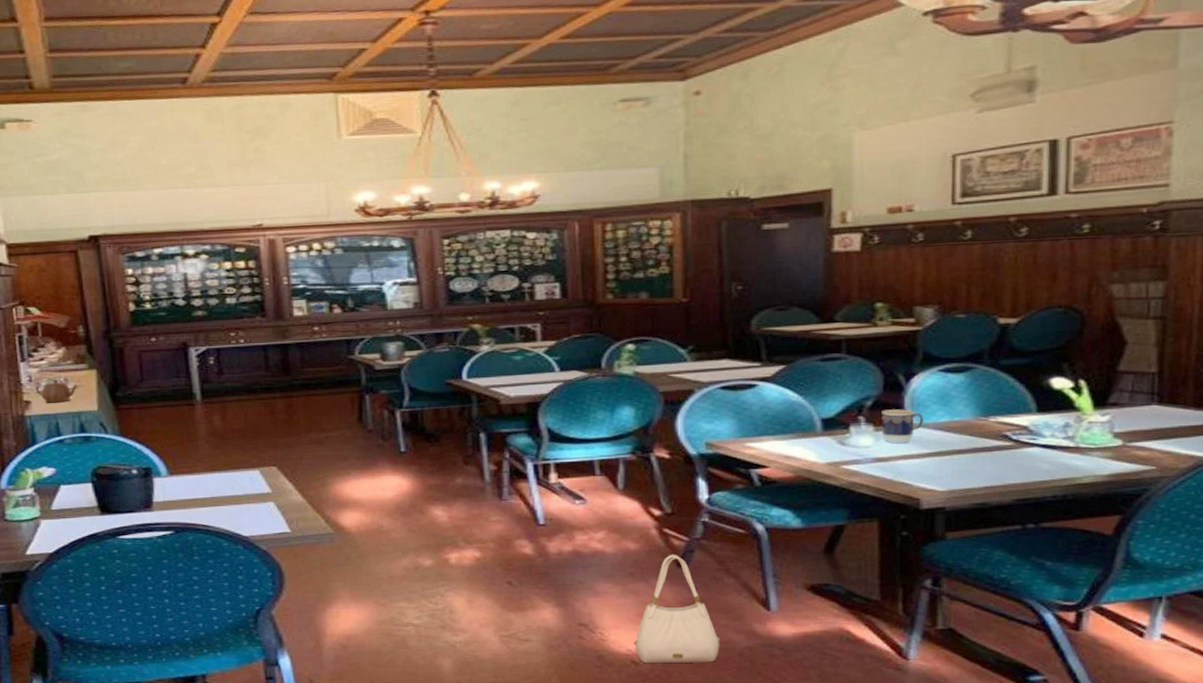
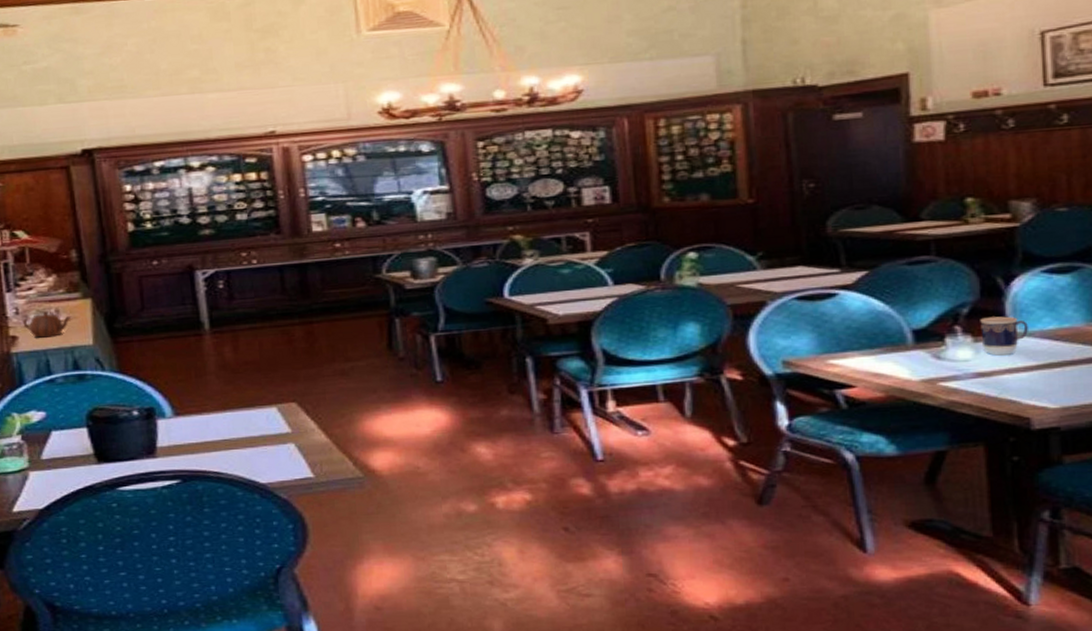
handbag: present [633,554,721,664] -> none [710,490,812,619]

